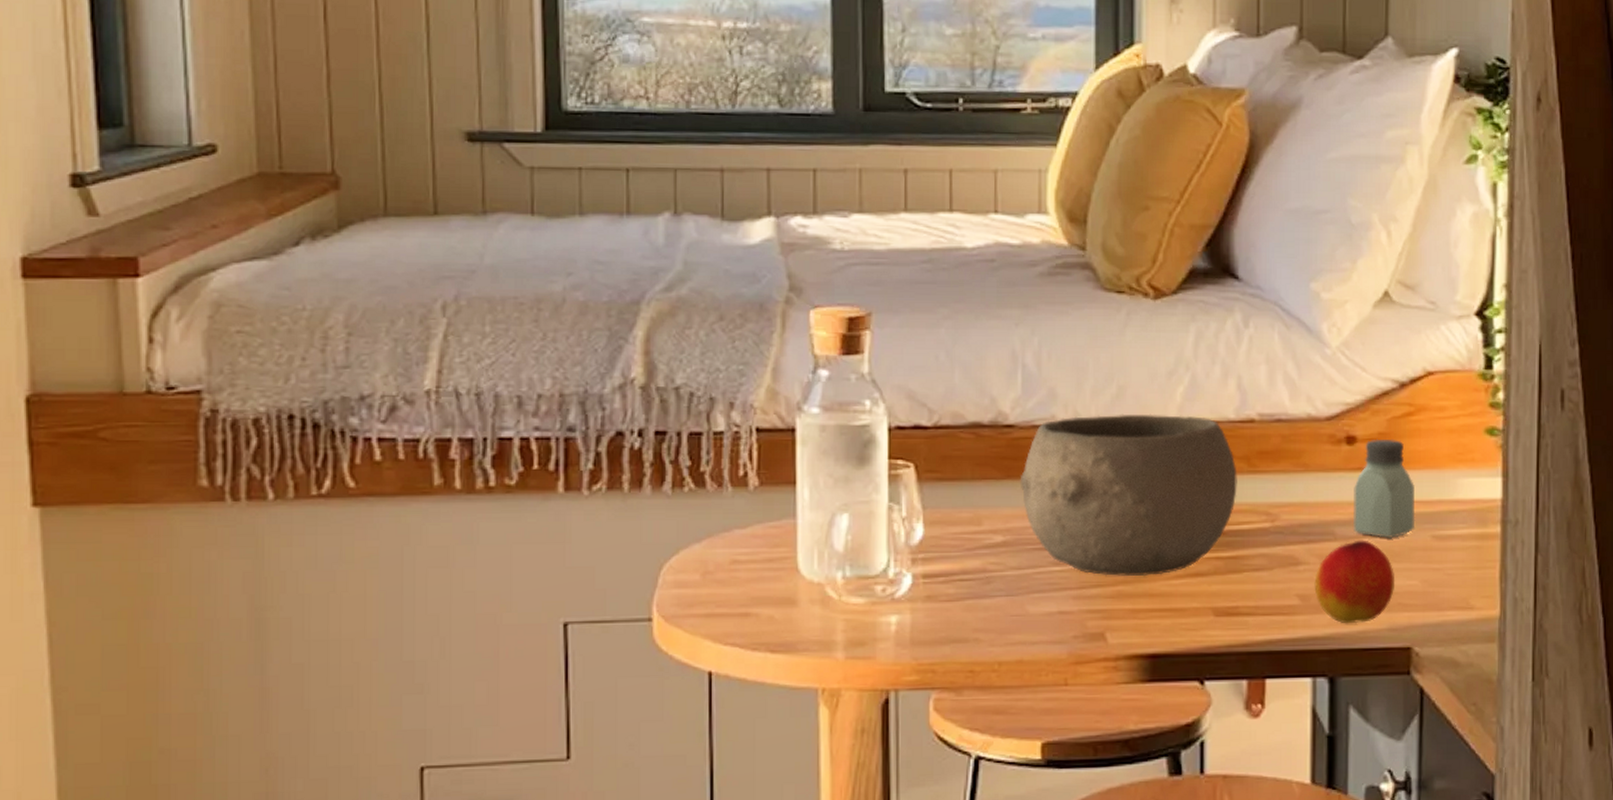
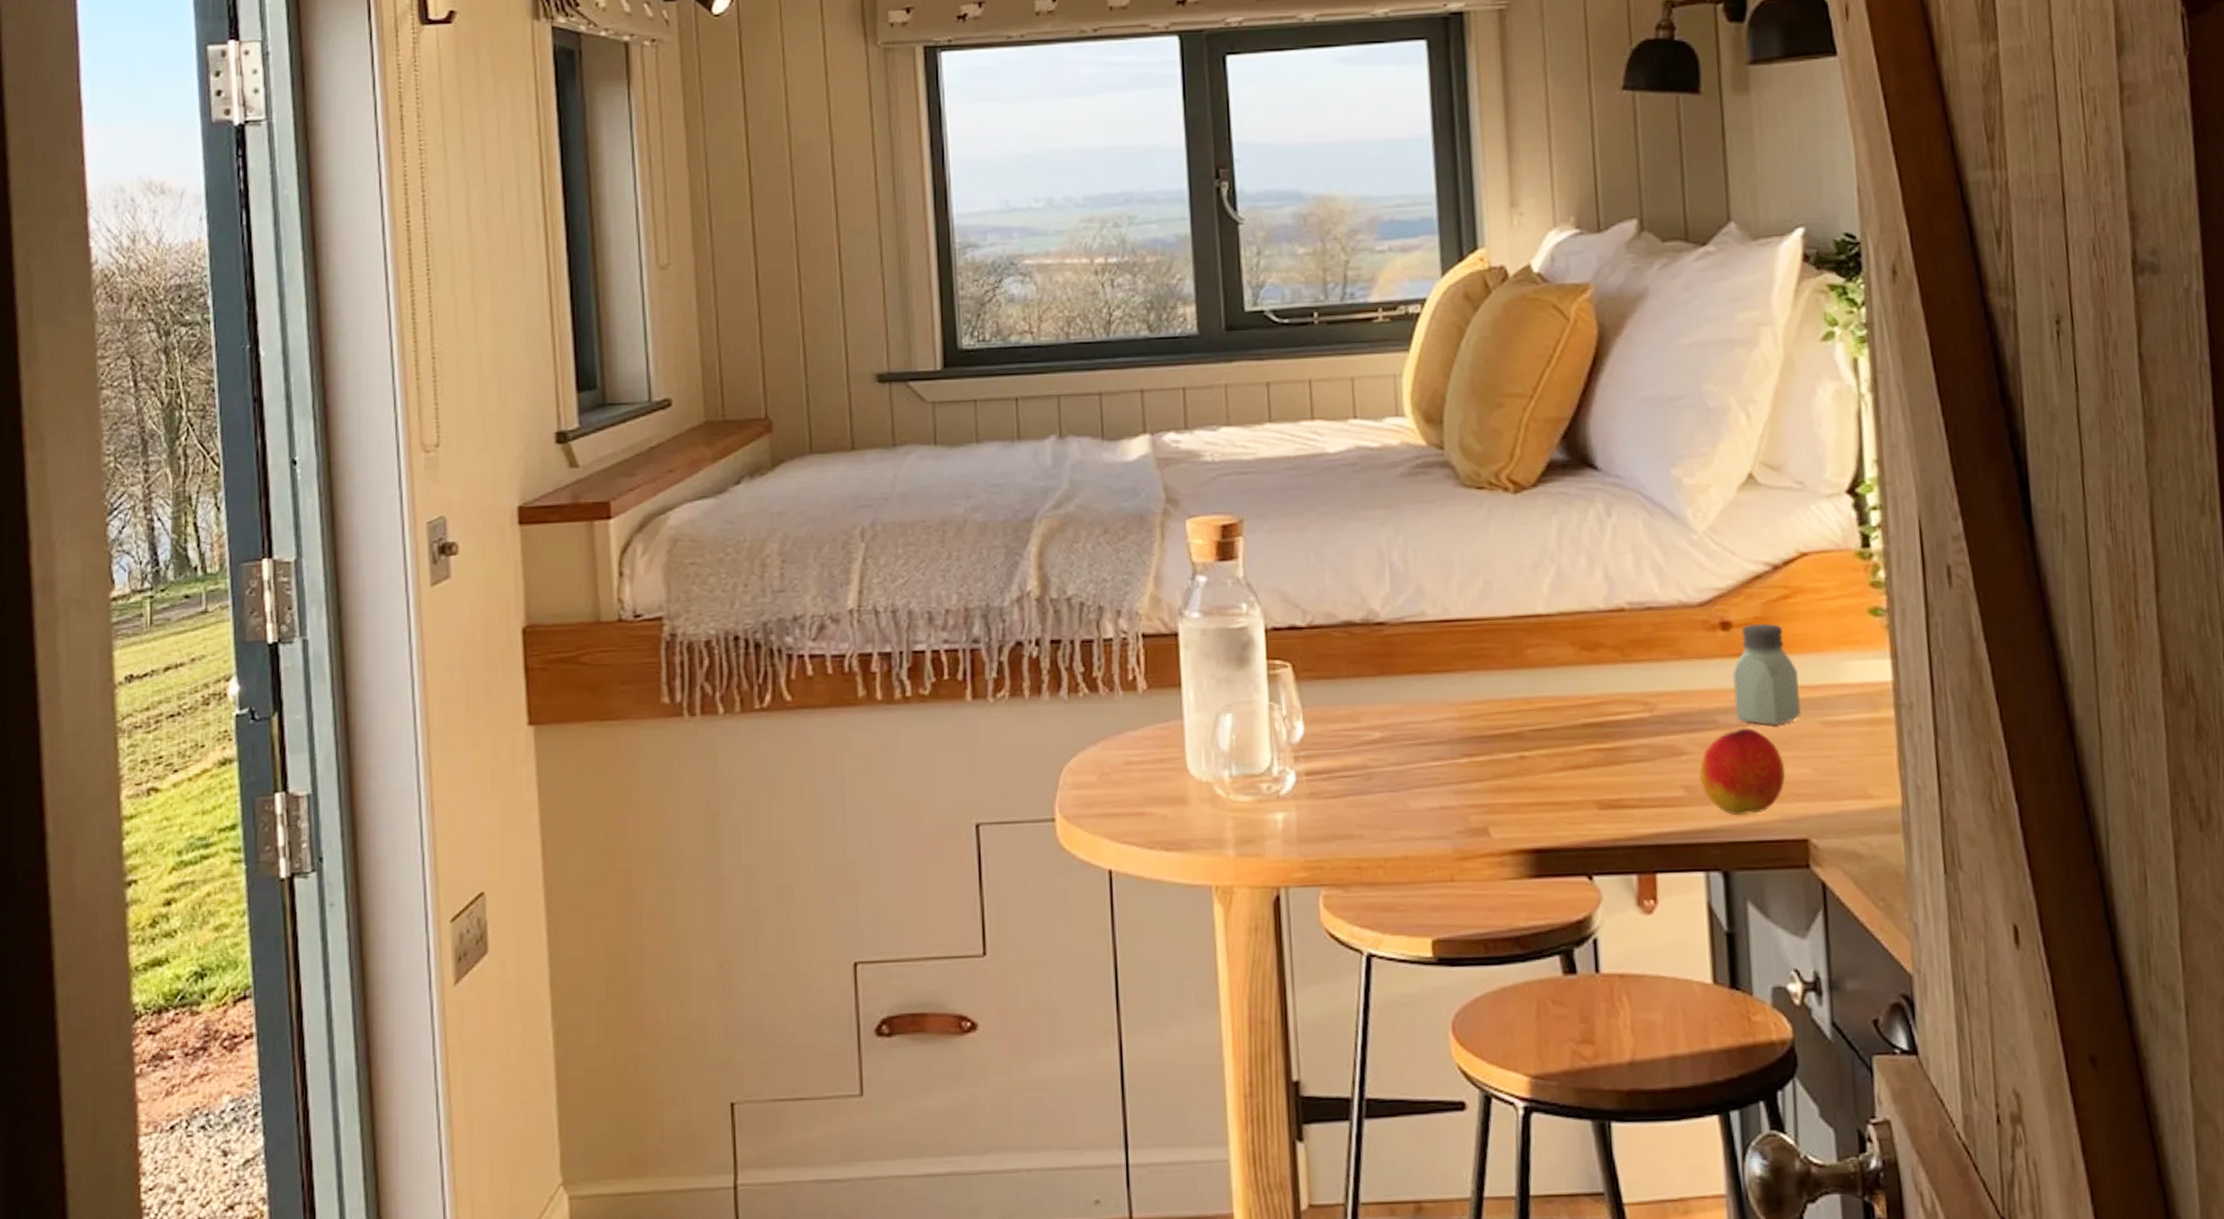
bowl: present [1019,414,1237,577] -> none [1393,606,1612,770]

